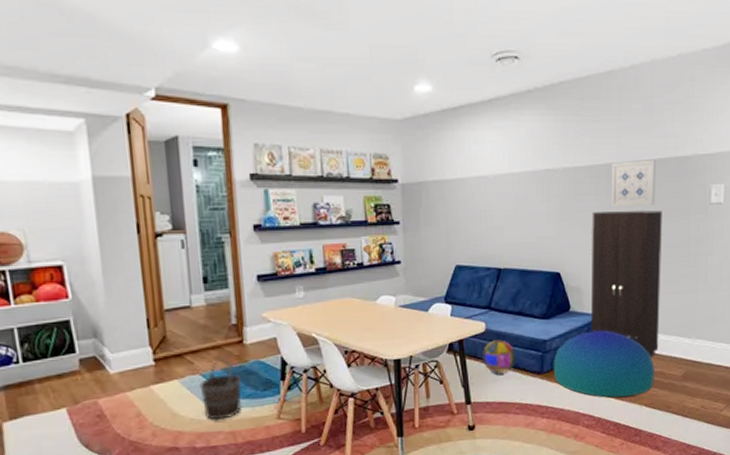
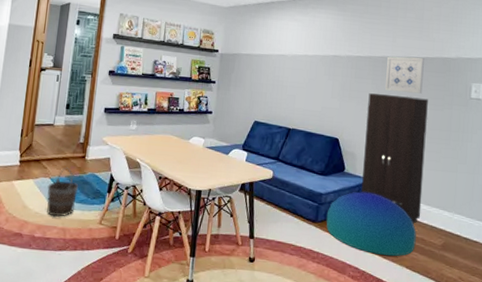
ball: present [481,340,516,375] -> none [267,187,296,217]

